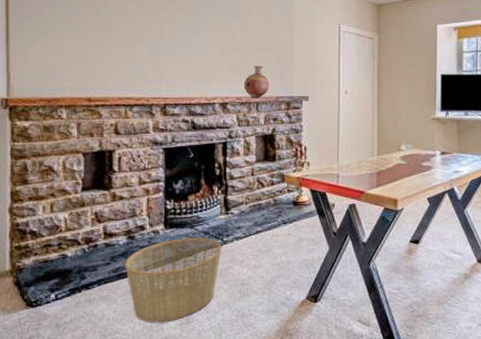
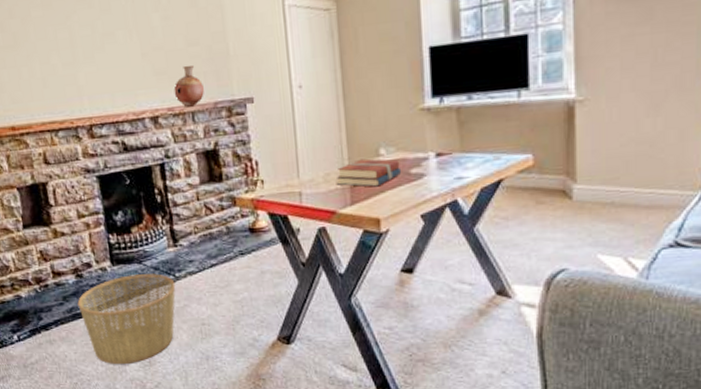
books: none [367,152,416,174] -> present [337,158,402,187]

